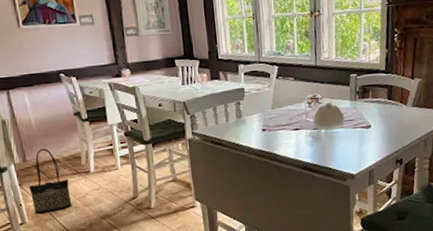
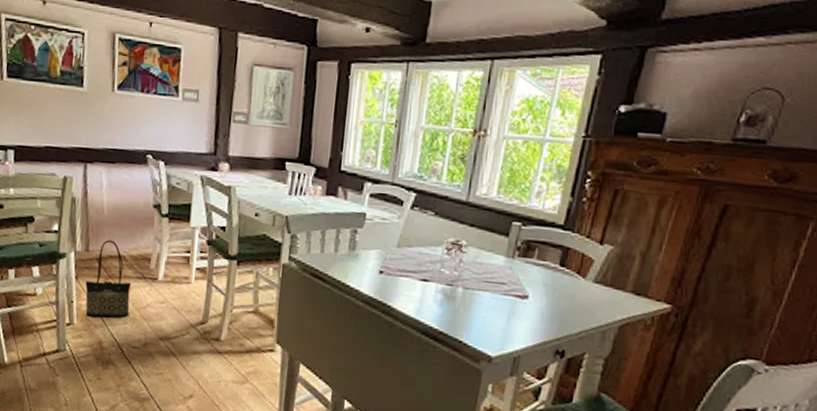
sugar bowl: present [313,103,345,131] -> none [449,254,494,292]

